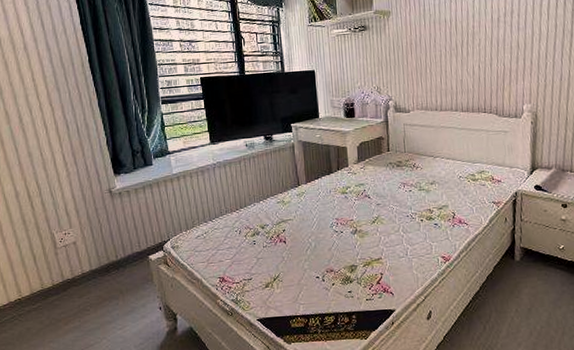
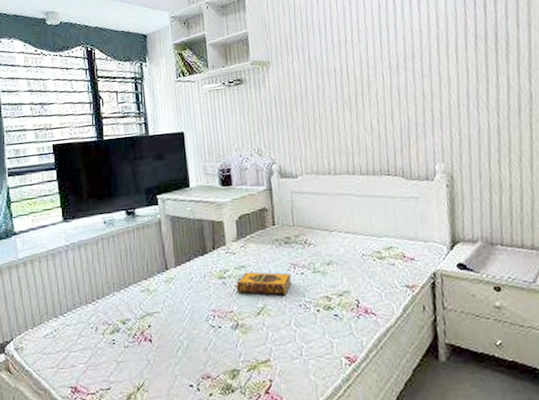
hardback book: none [356,188,402,208] -> present [236,271,292,295]

